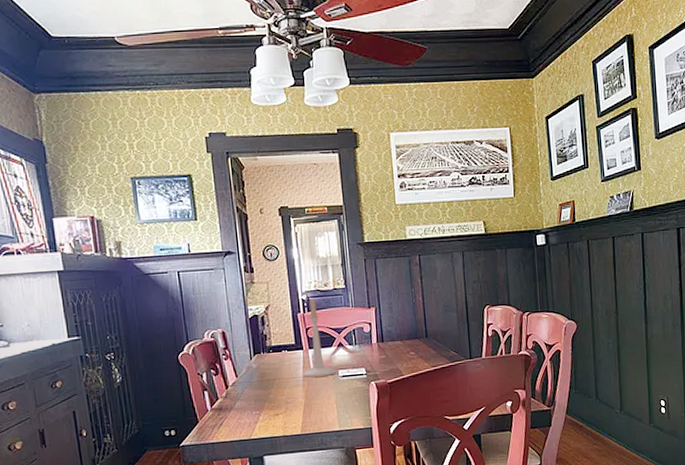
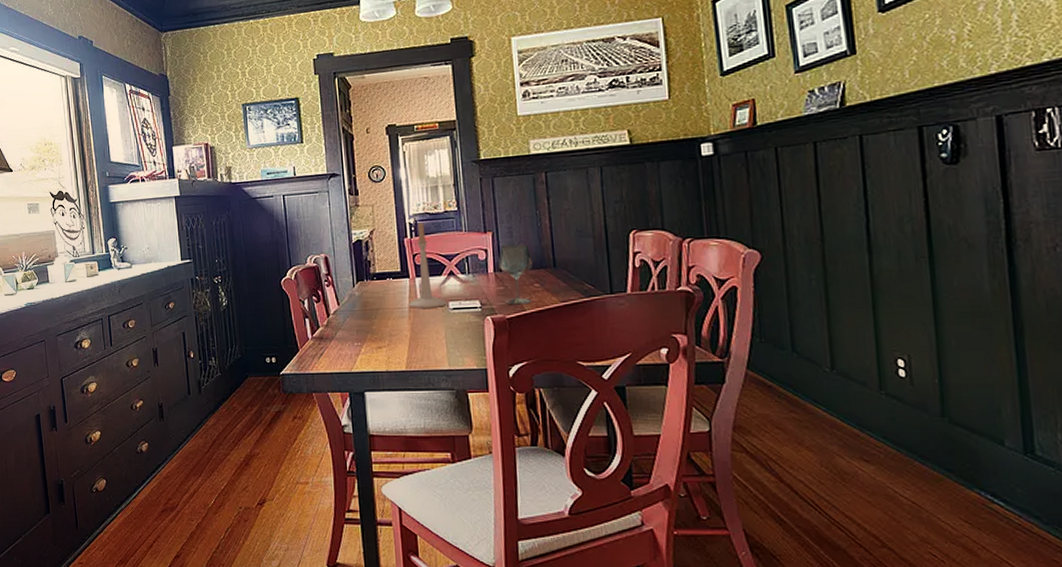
wine glass: none [380,317,409,371] -> present [498,243,532,305]

